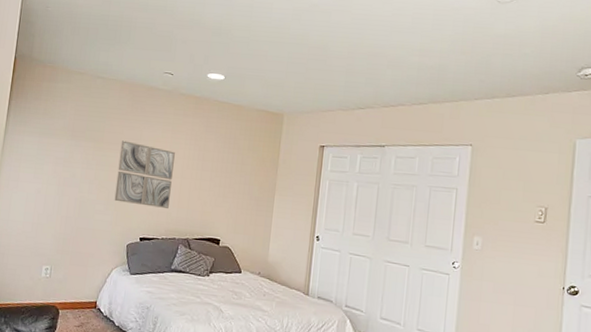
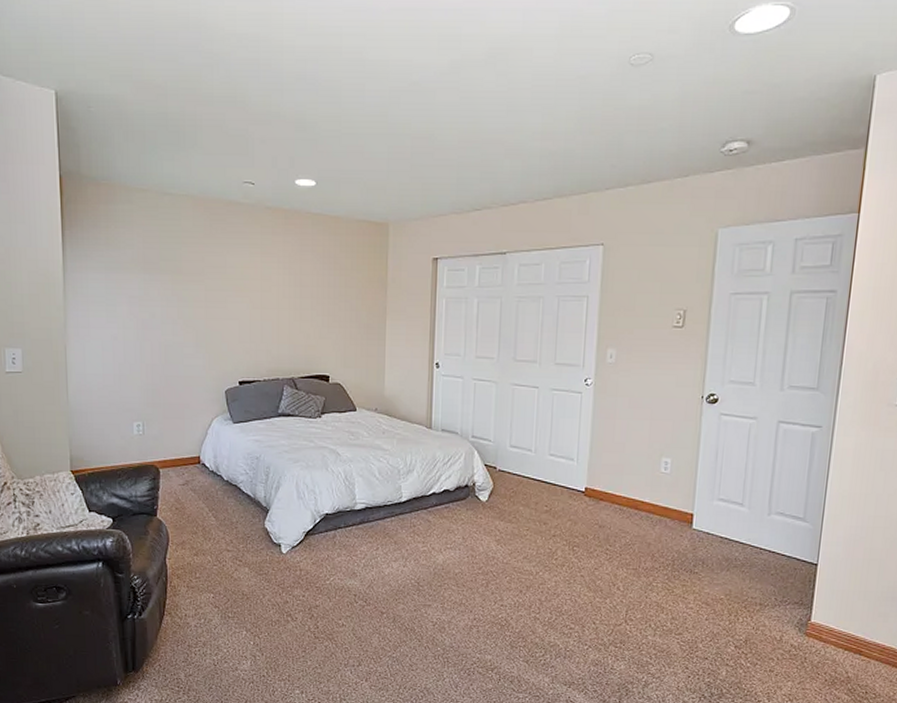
wall art: present [114,140,175,209] -> none [203,269,267,347]

